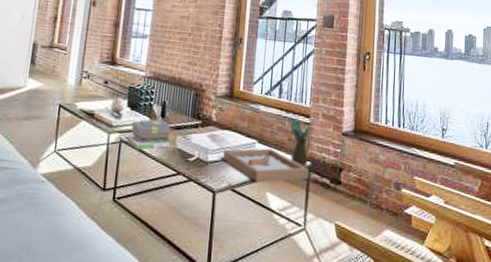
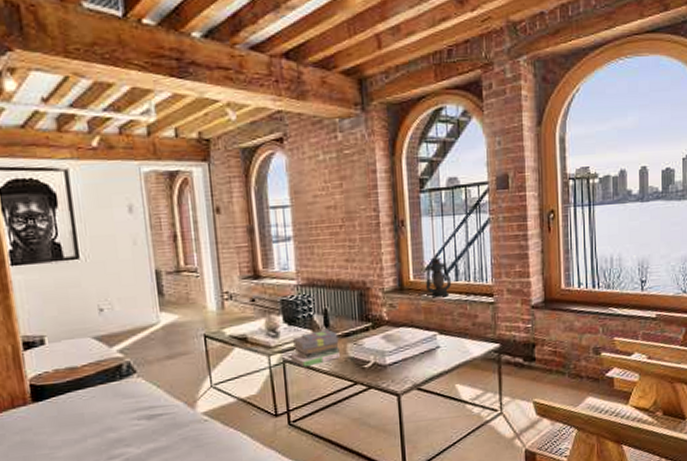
decorative tray: present [223,148,310,183] -> none [402,338,500,376]
lantern: none [252,74,276,112] -> present [424,257,452,299]
vase: present [289,117,310,168] -> none [471,299,497,351]

